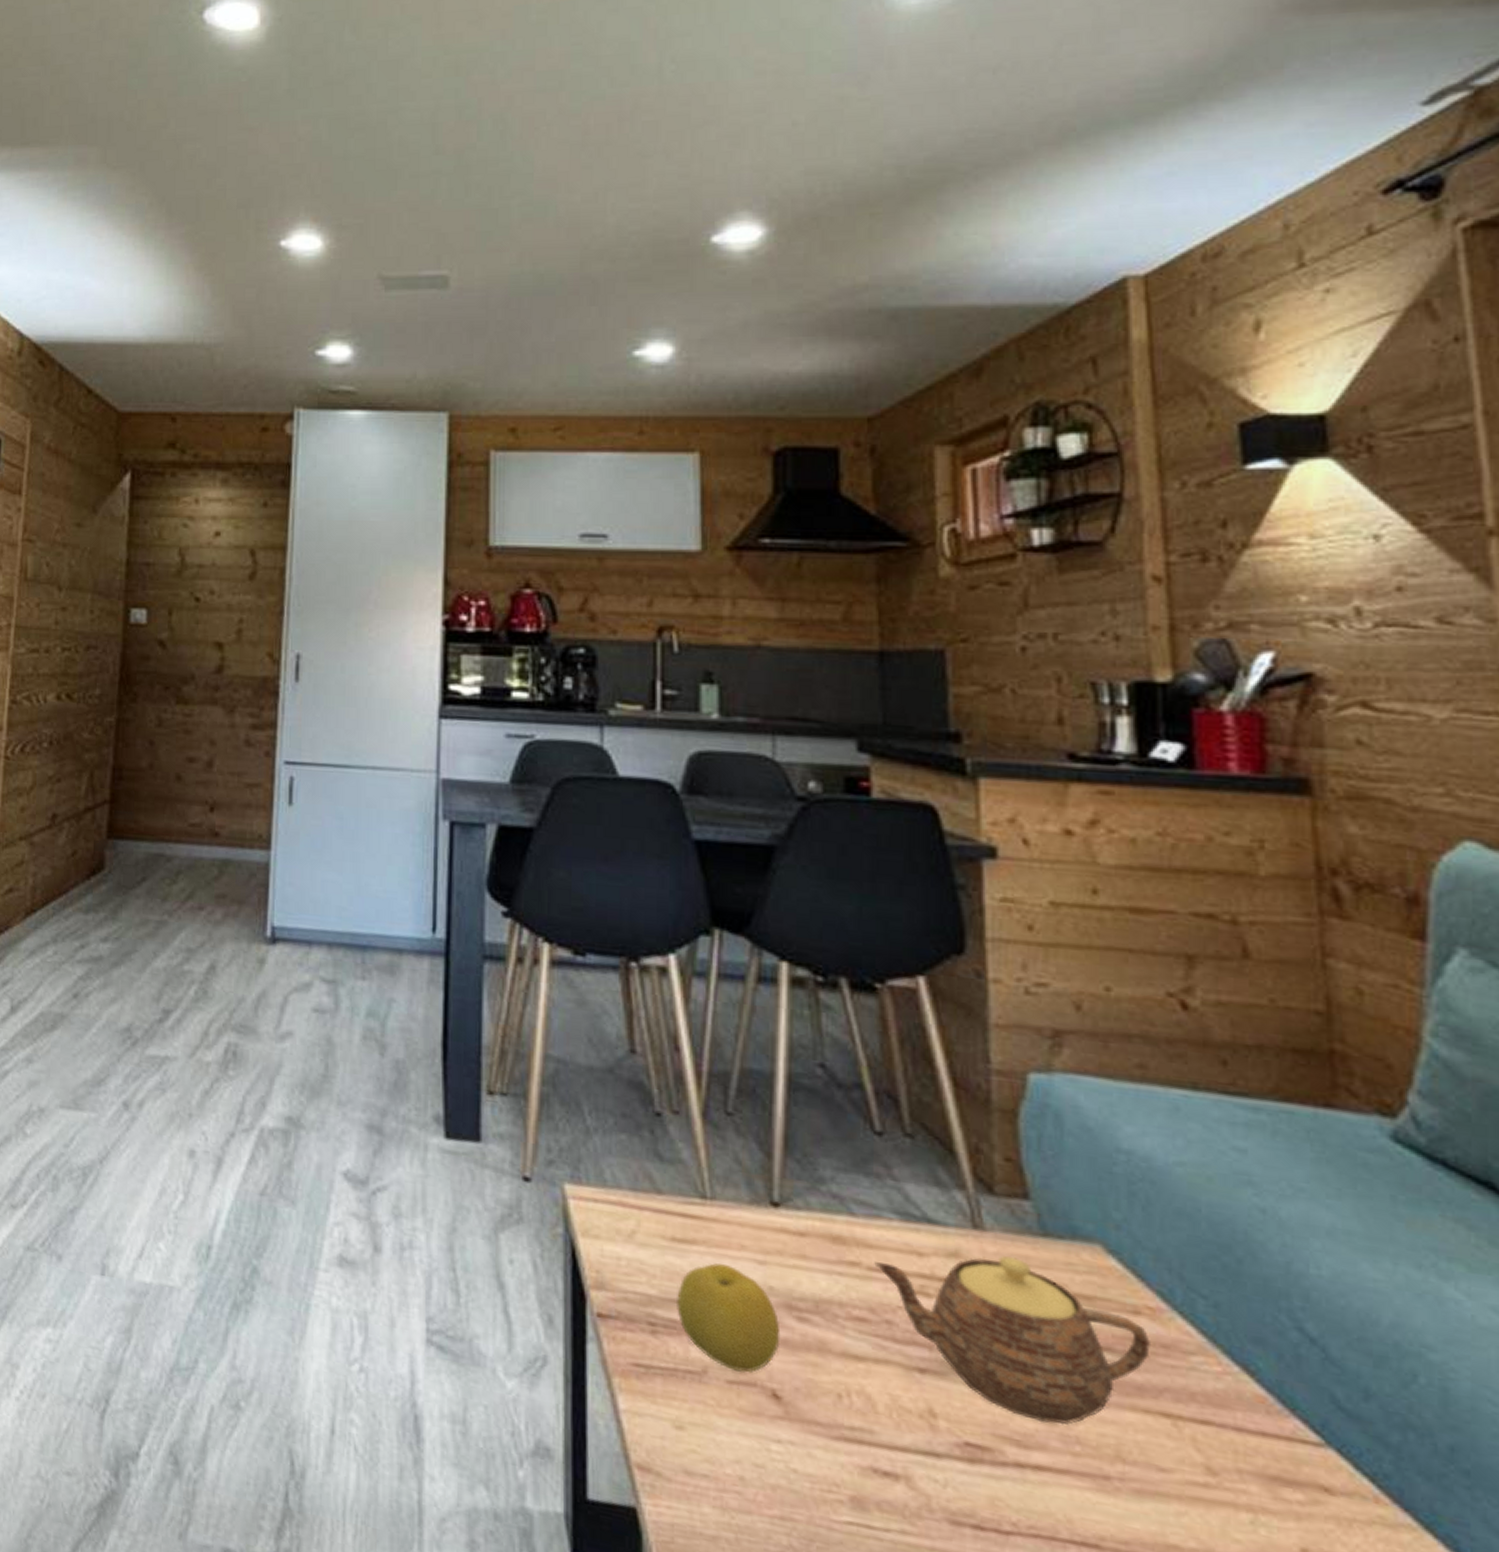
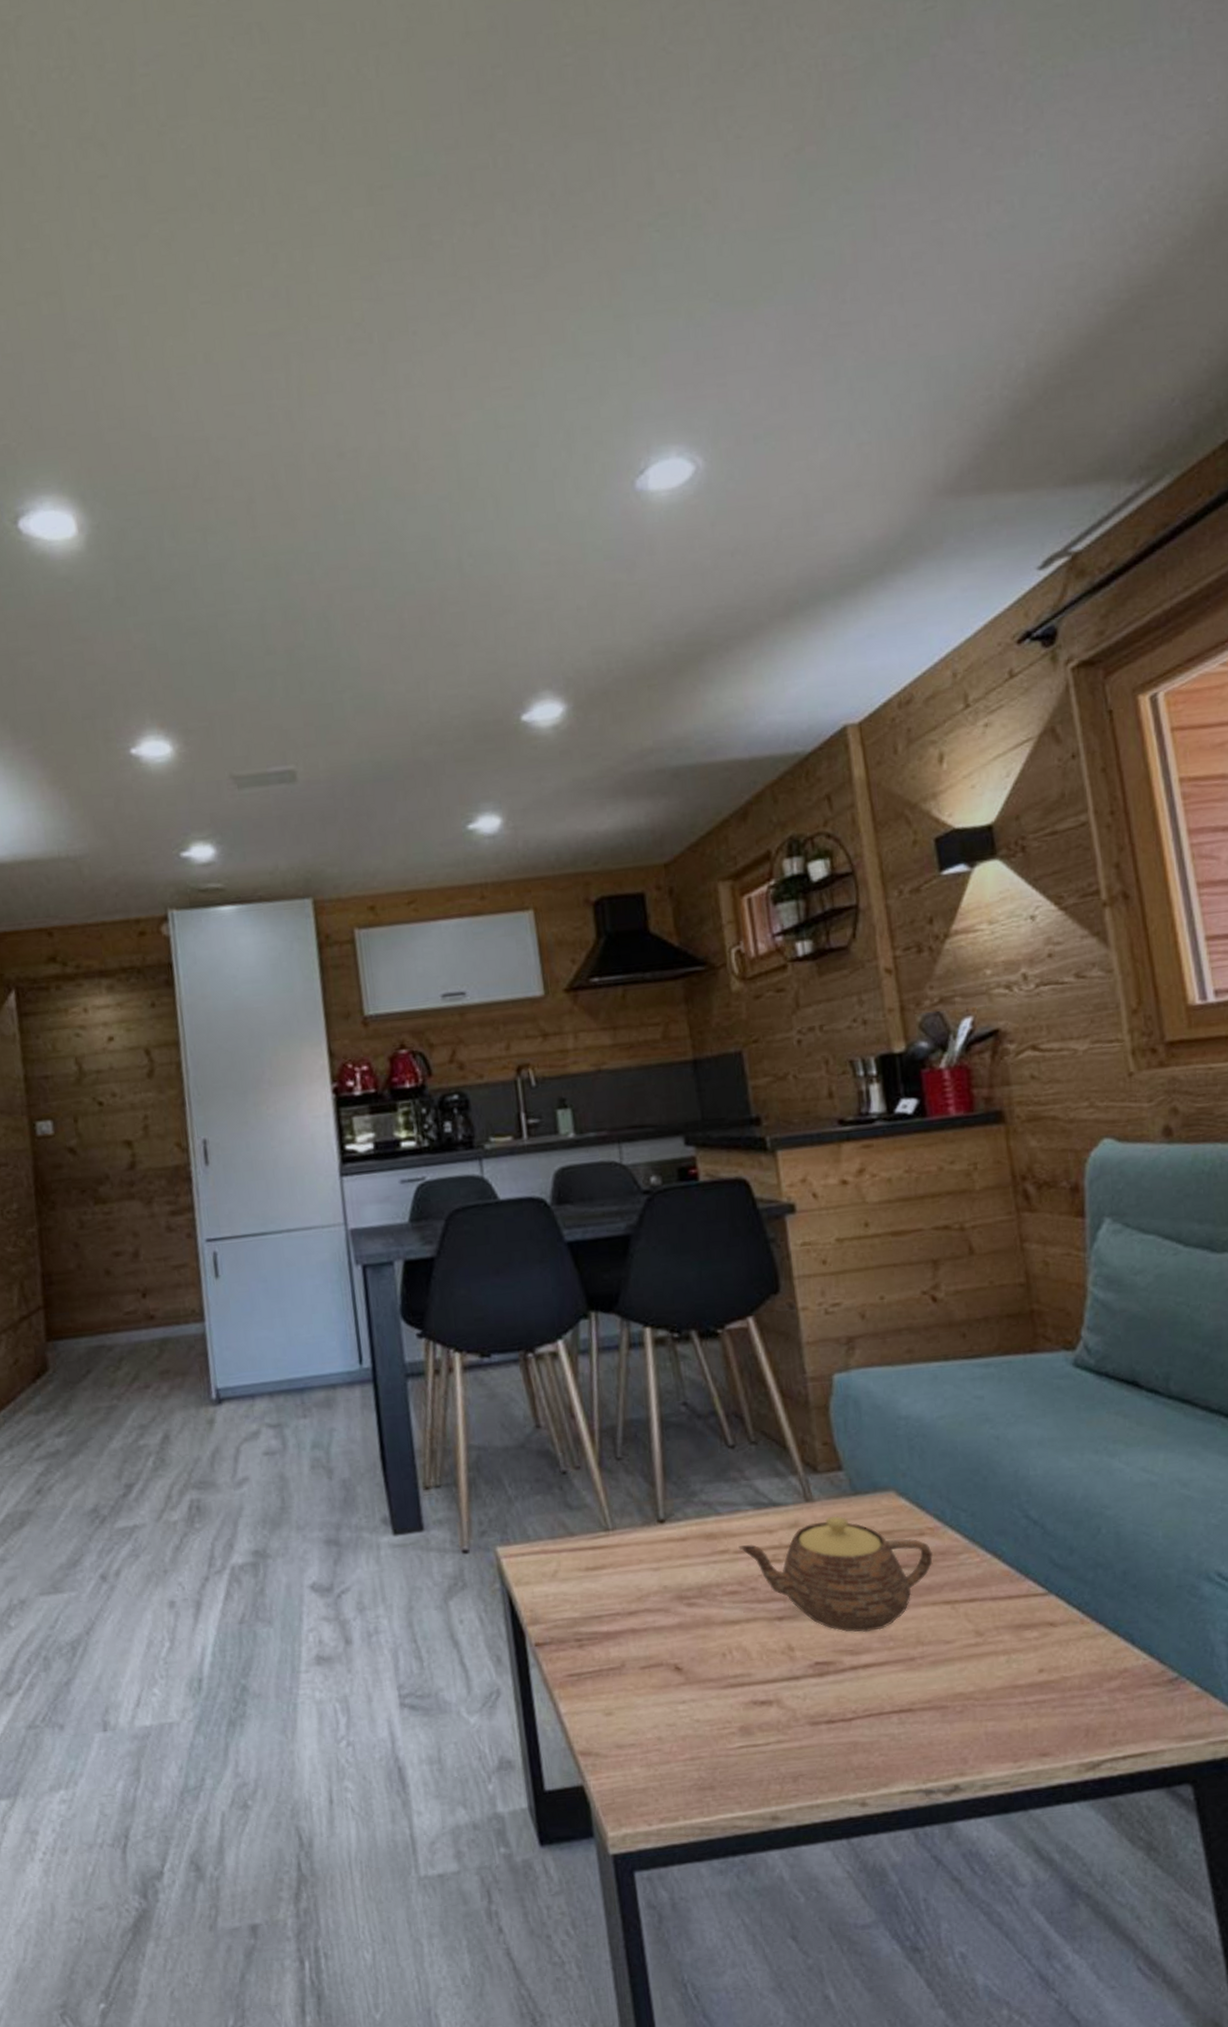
fruit: present [675,1263,781,1374] -> none [594,1578,677,1658]

